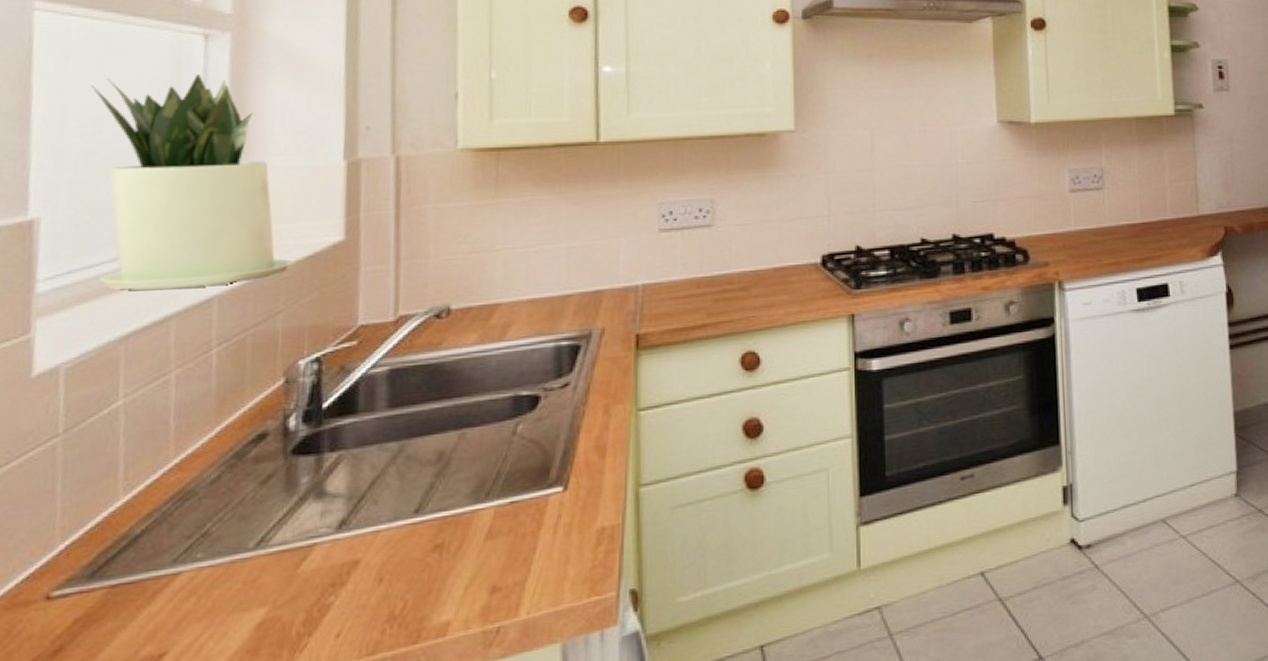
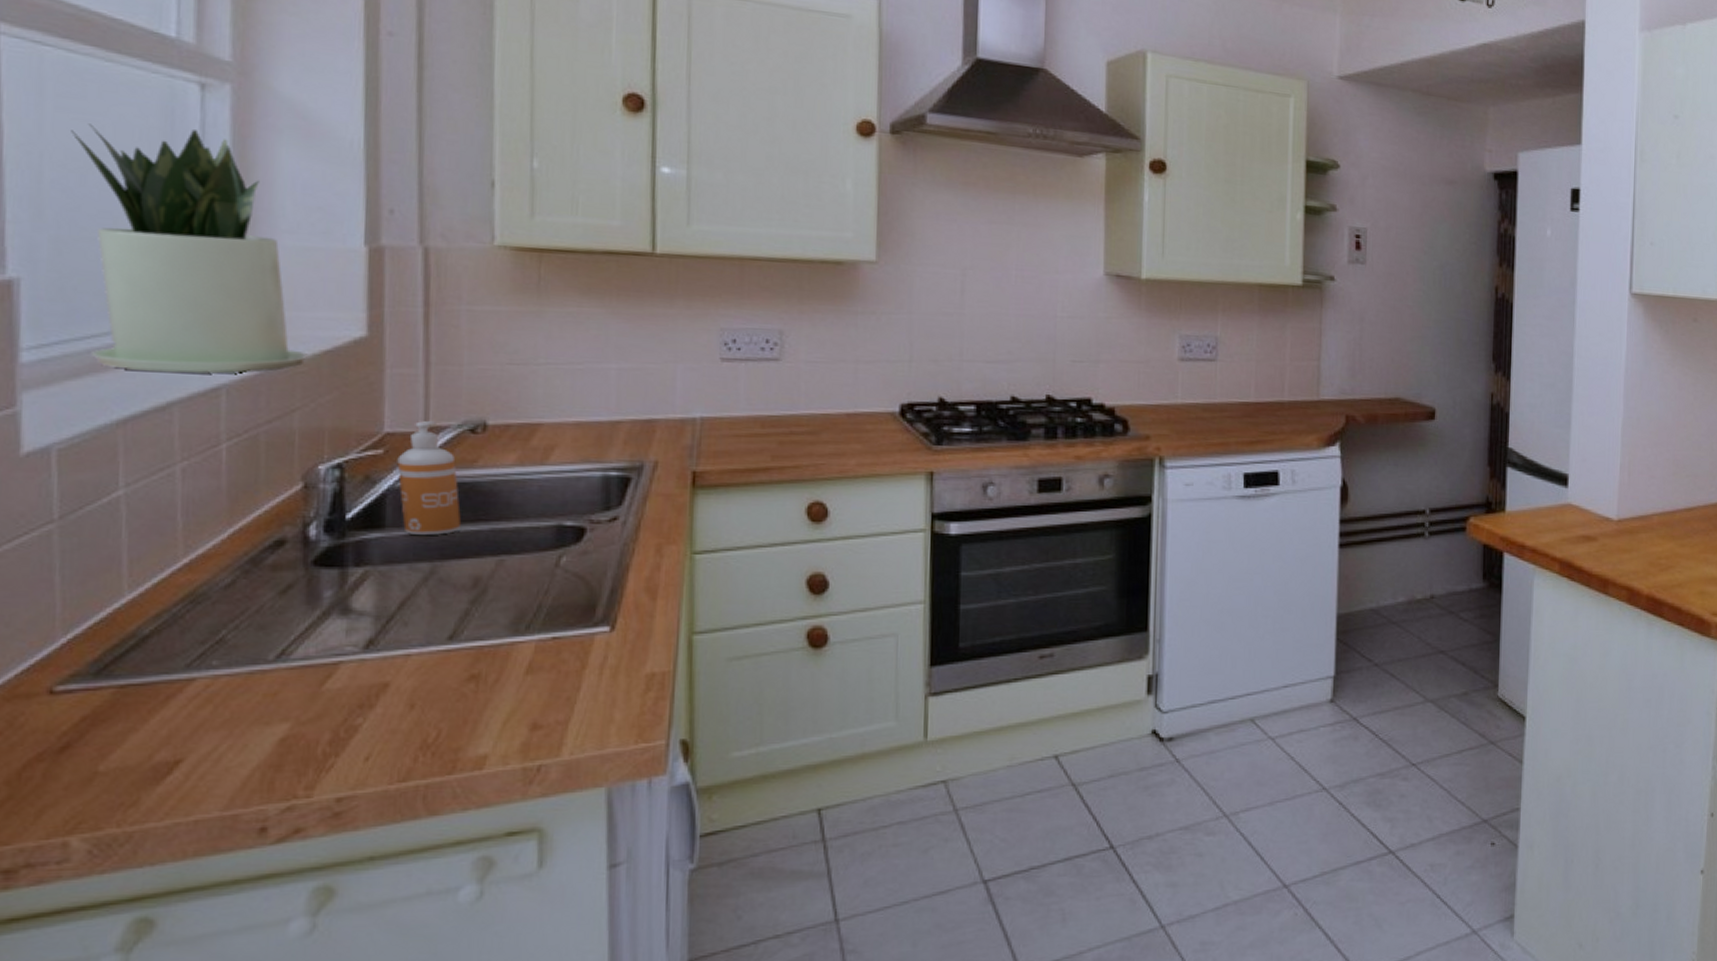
soap dispenser: none [369,310,428,418] -> present [397,420,462,536]

